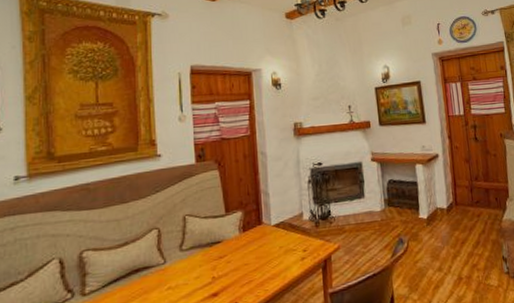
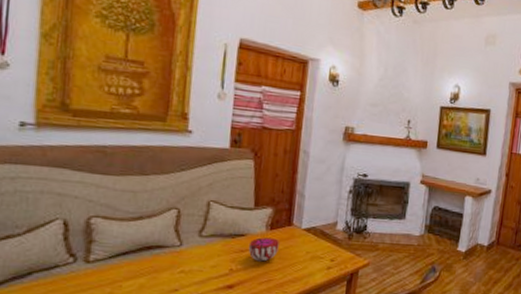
decorative bowl: none [225,239,254,265] -> present [248,237,280,262]

